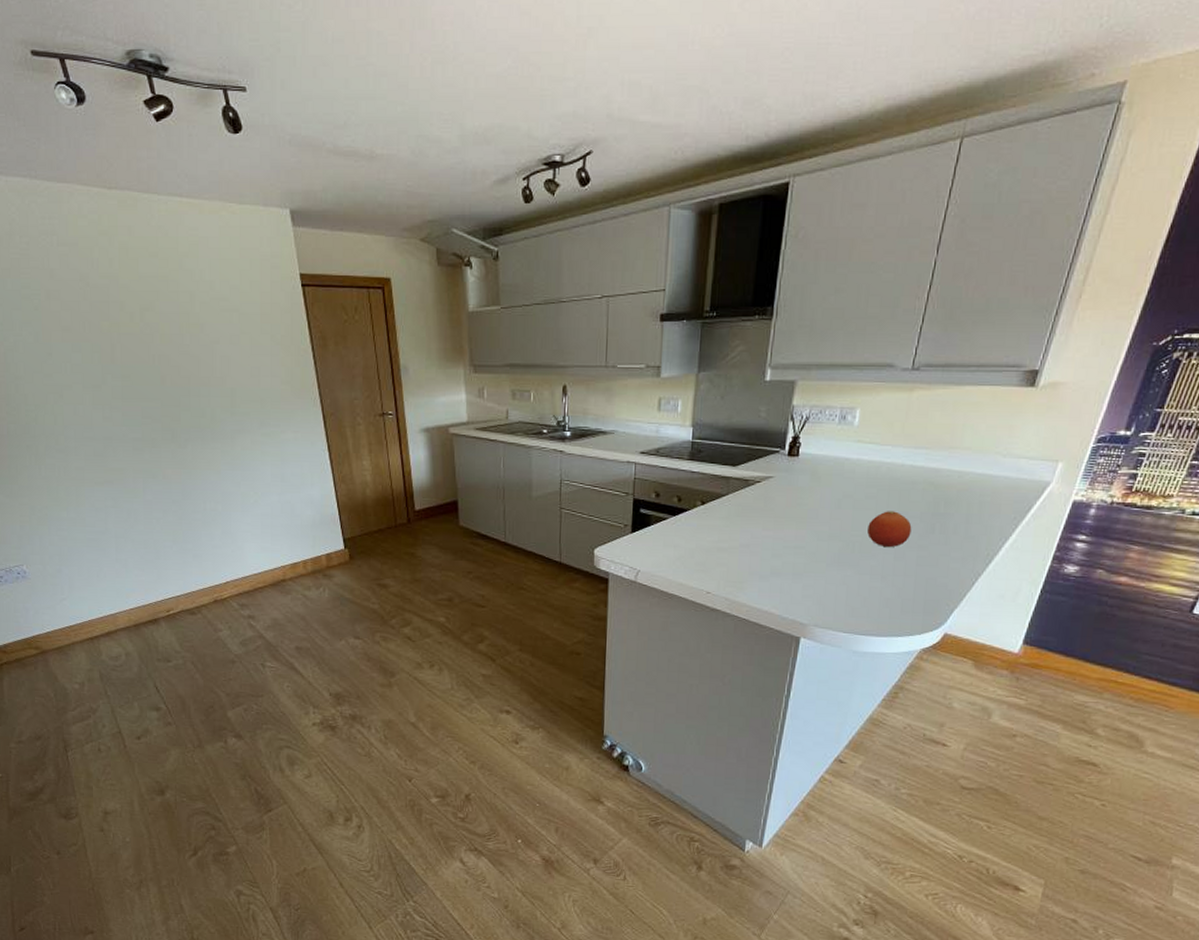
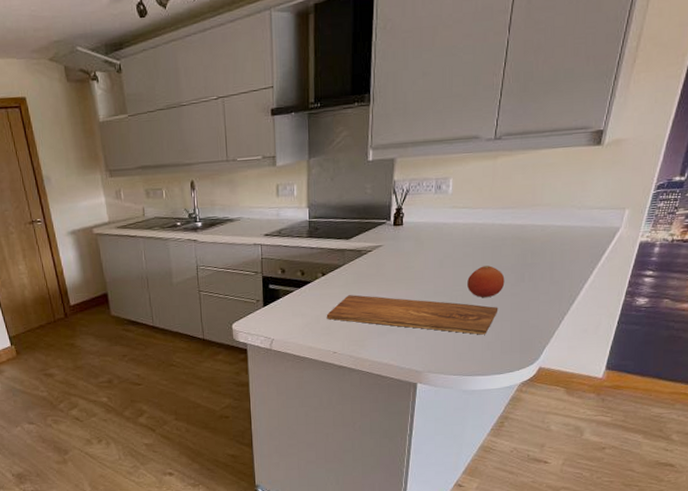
cutting board: none [702,529,902,590] -> present [326,295,498,335]

